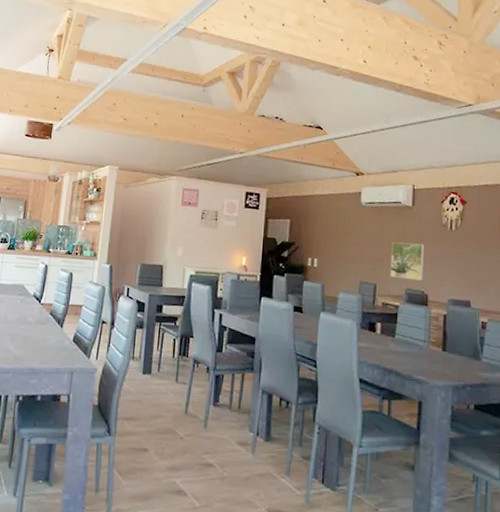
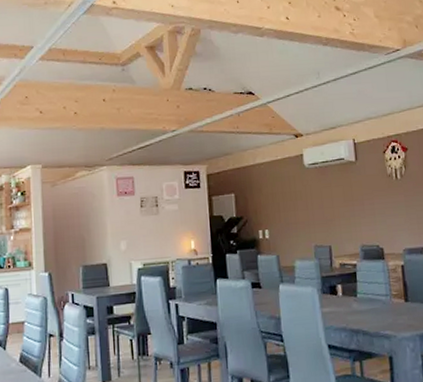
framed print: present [390,242,424,281] -> none [340,197,376,236]

